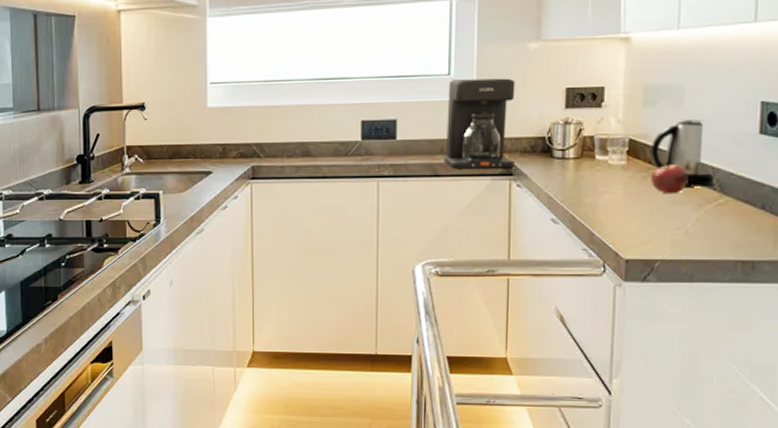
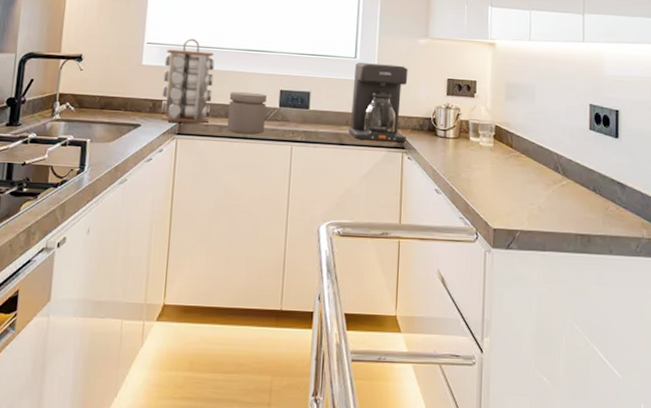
spice rack: none [231,73,285,167] -> present [160,38,215,125]
jar: none [304,126,346,173] -> present [227,91,267,135]
kettle: present [651,118,718,188] -> none [512,113,561,171]
fruit: present [651,165,688,194] -> none [512,149,540,174]

